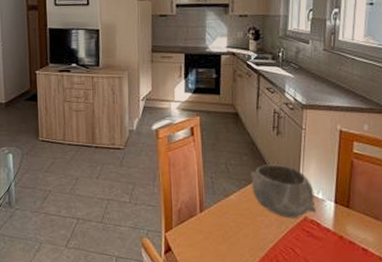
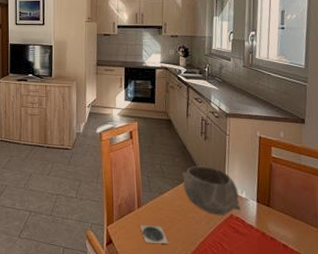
coaster: none [202,230,235,250] -> present [139,225,169,243]

